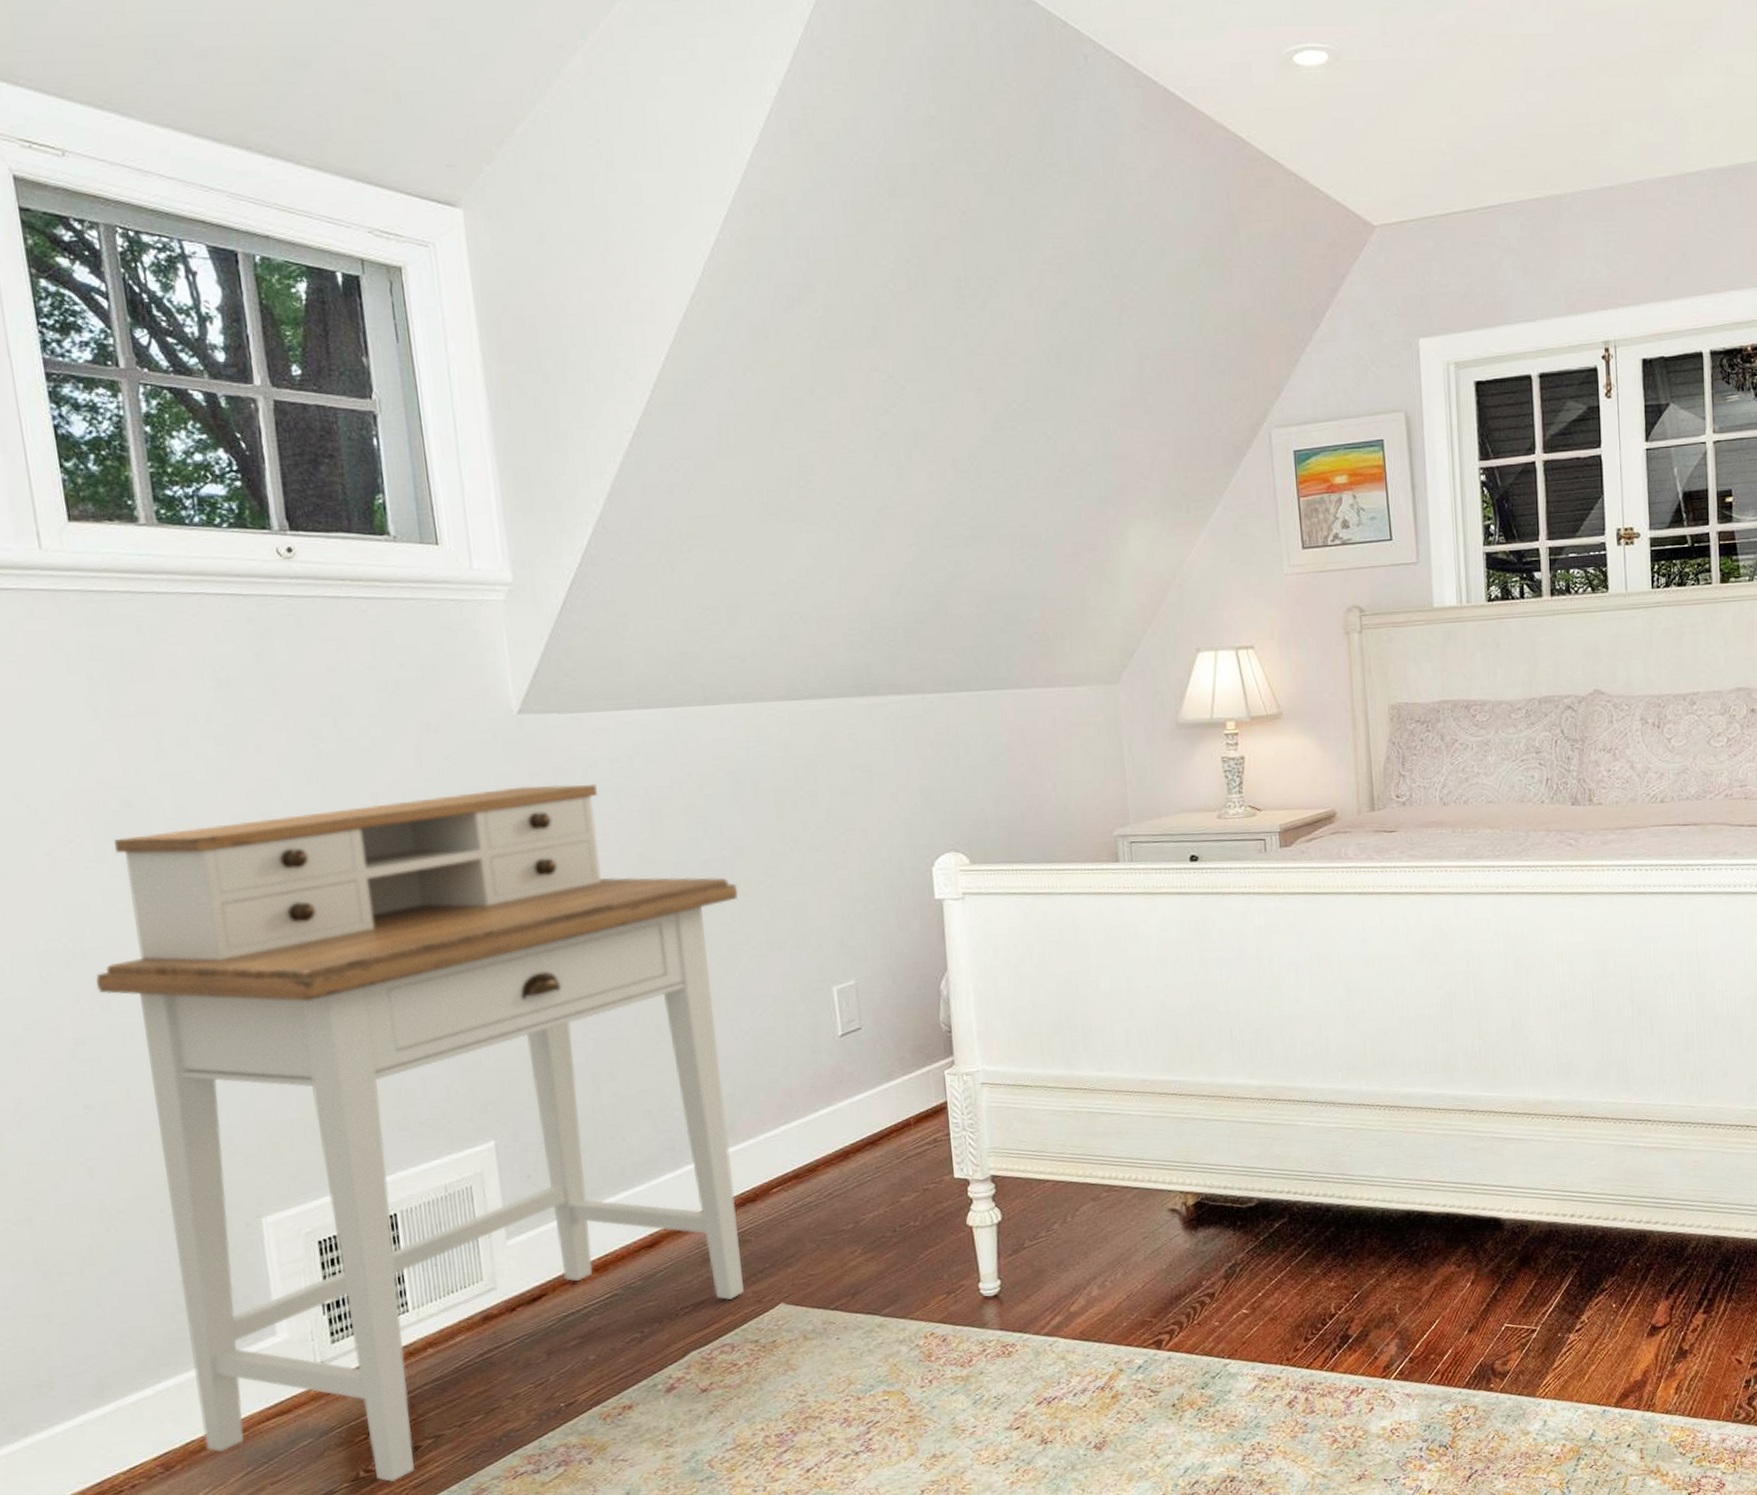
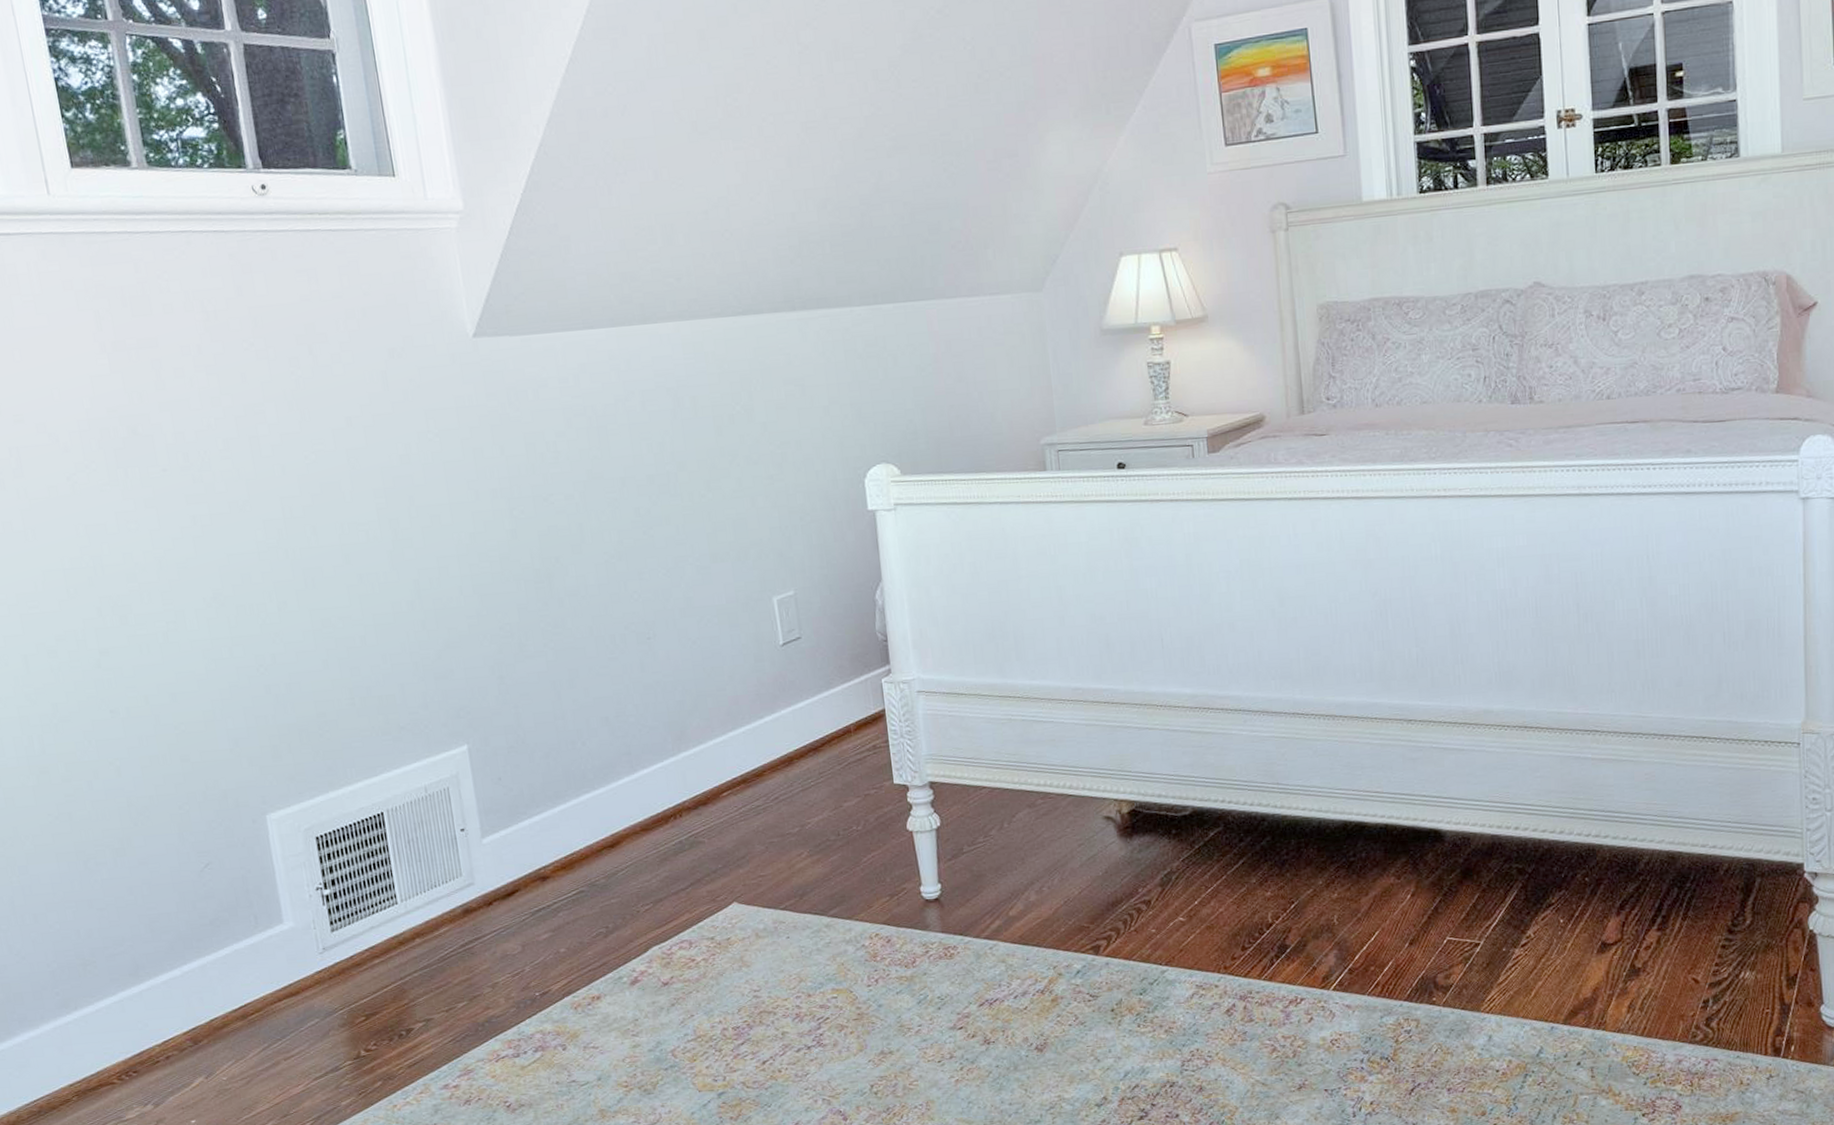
desk: present [96,783,744,1482] -> none [114,403,699,1061]

